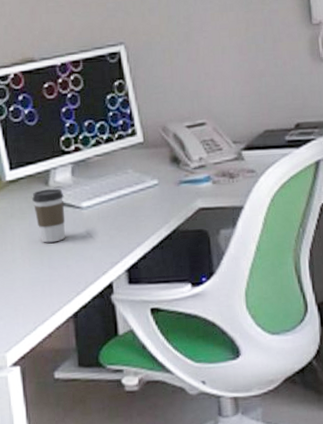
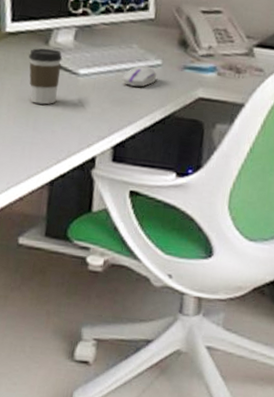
computer mouse: none [123,188,155,209] -> present [122,65,156,87]

